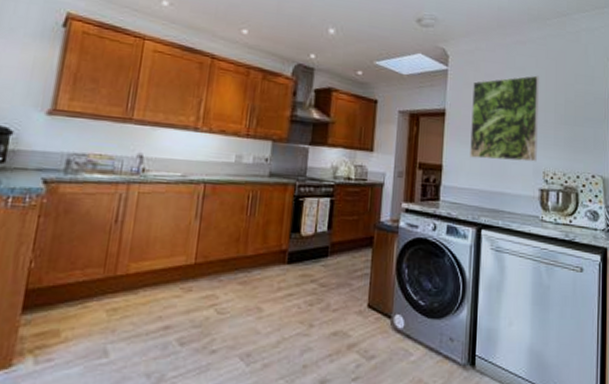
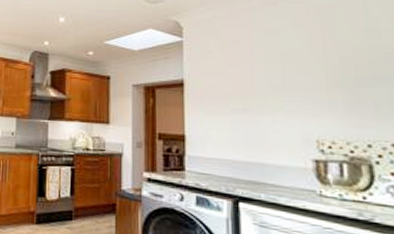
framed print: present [470,75,539,162] -> none [214,36,306,130]

